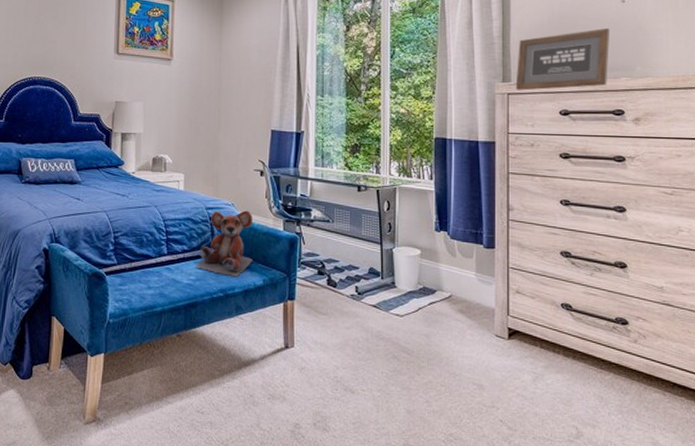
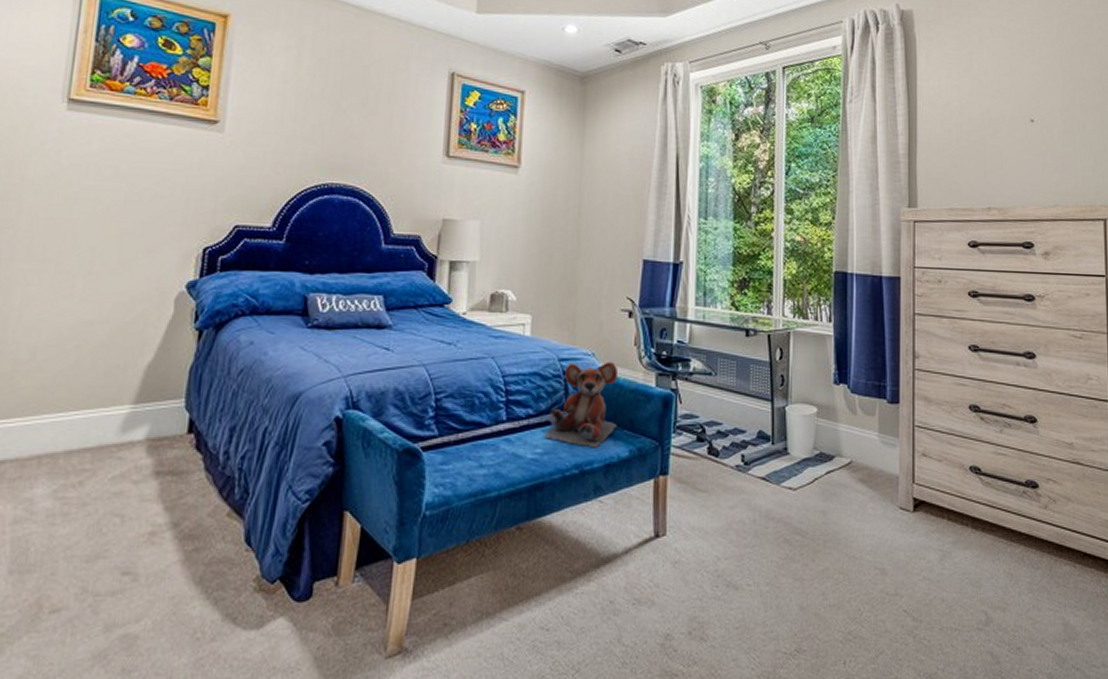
picture frame: present [515,27,610,91] -> none [922,149,1020,218]

